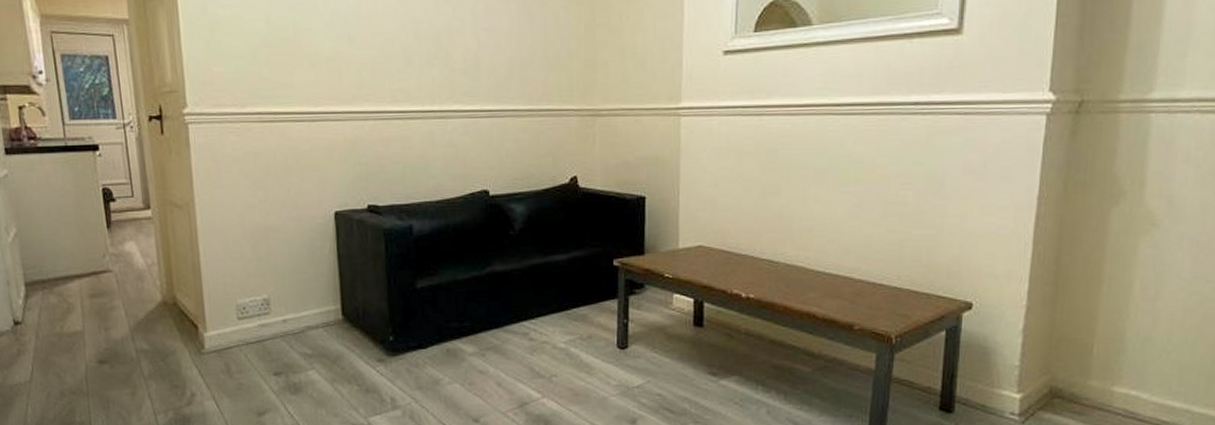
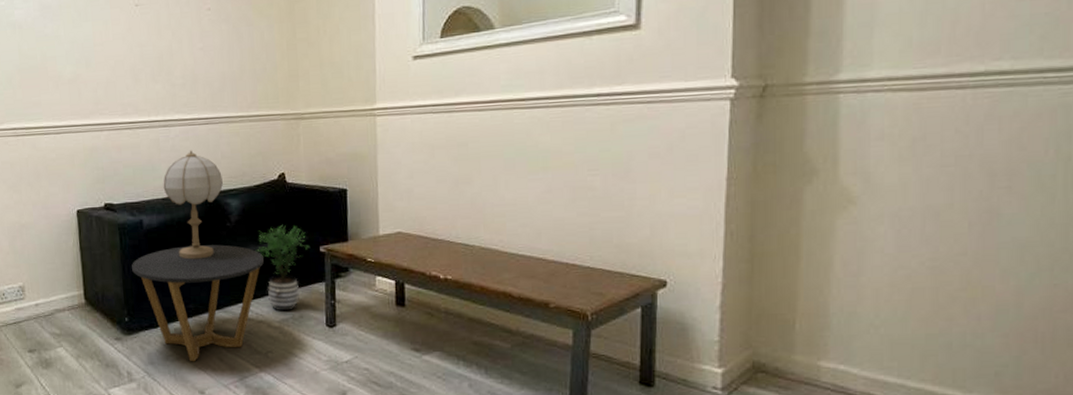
side table: none [399,255,550,387] -> present [132,244,264,362]
table lamp: none [437,146,507,272] -> present [163,150,223,260]
potted plant: none [541,234,602,331] -> present [255,224,309,312]

